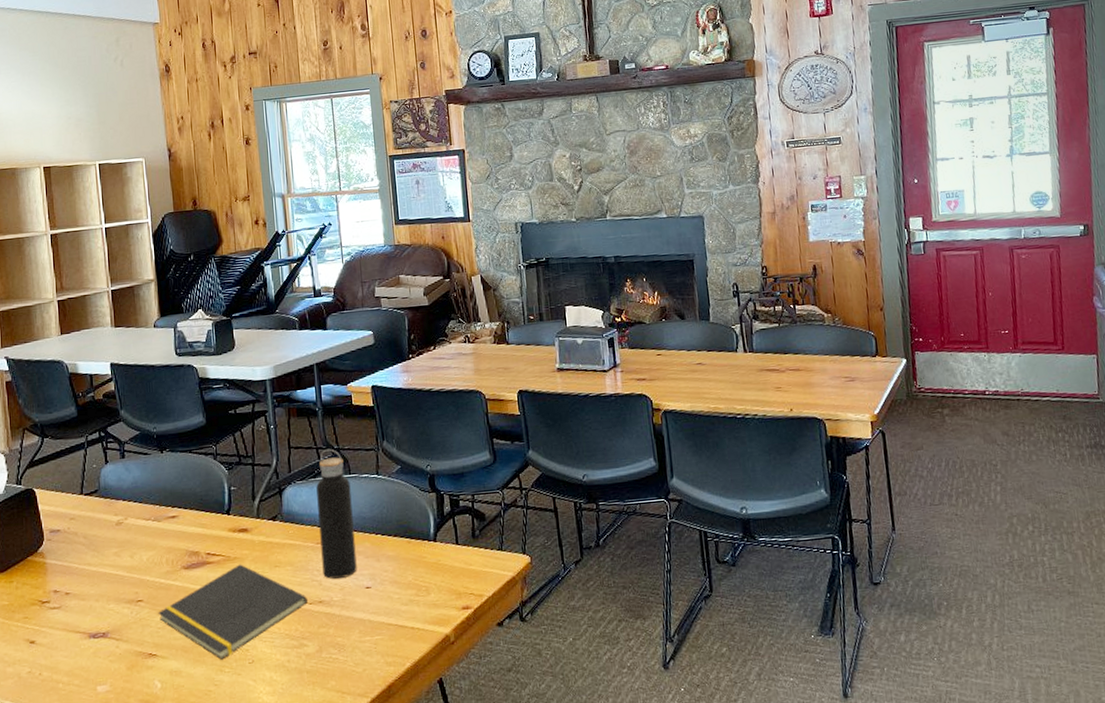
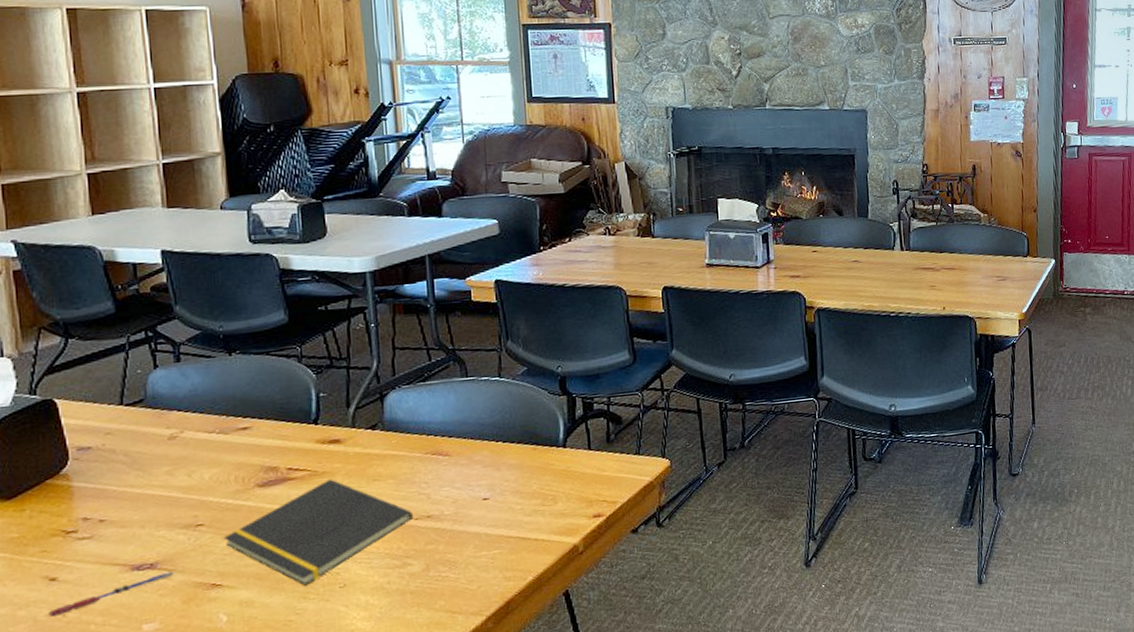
pen: none [29,640,121,675] -> present [49,571,174,618]
water bottle: present [316,448,357,579] -> none [426,349,473,492]

